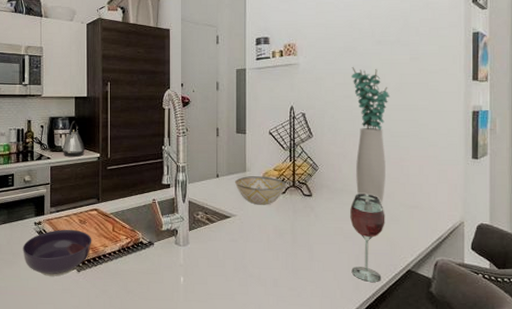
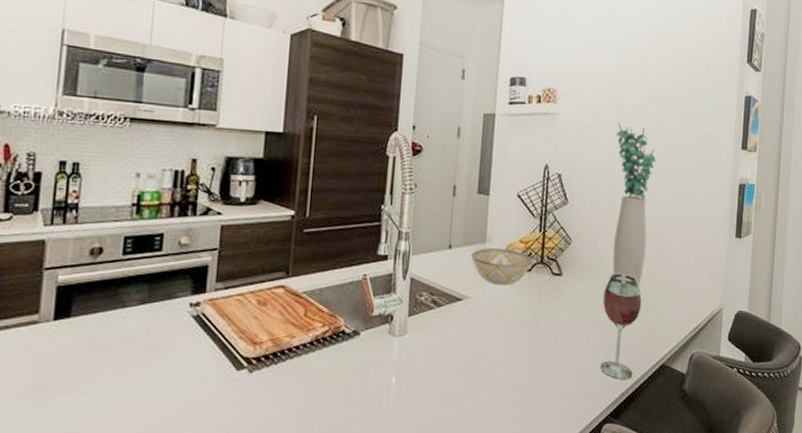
bowl: present [23,229,92,276] -> none [168,313,274,379]
kettle: present [63,121,86,158] -> none [241,165,275,215]

